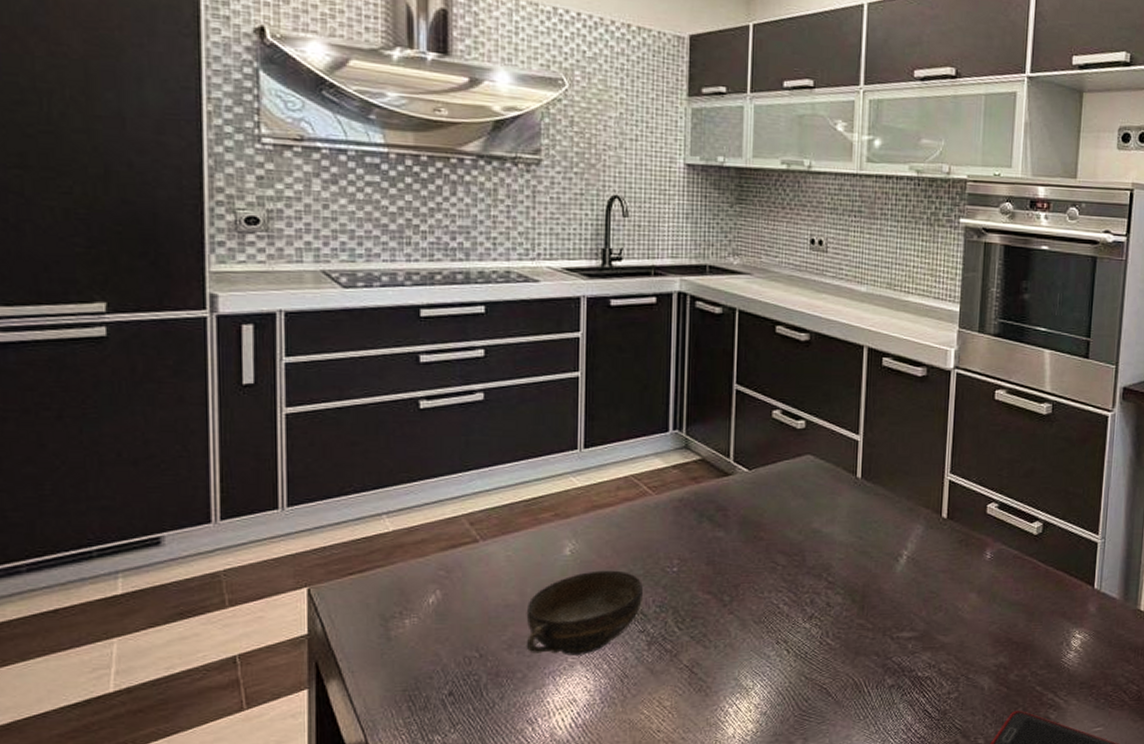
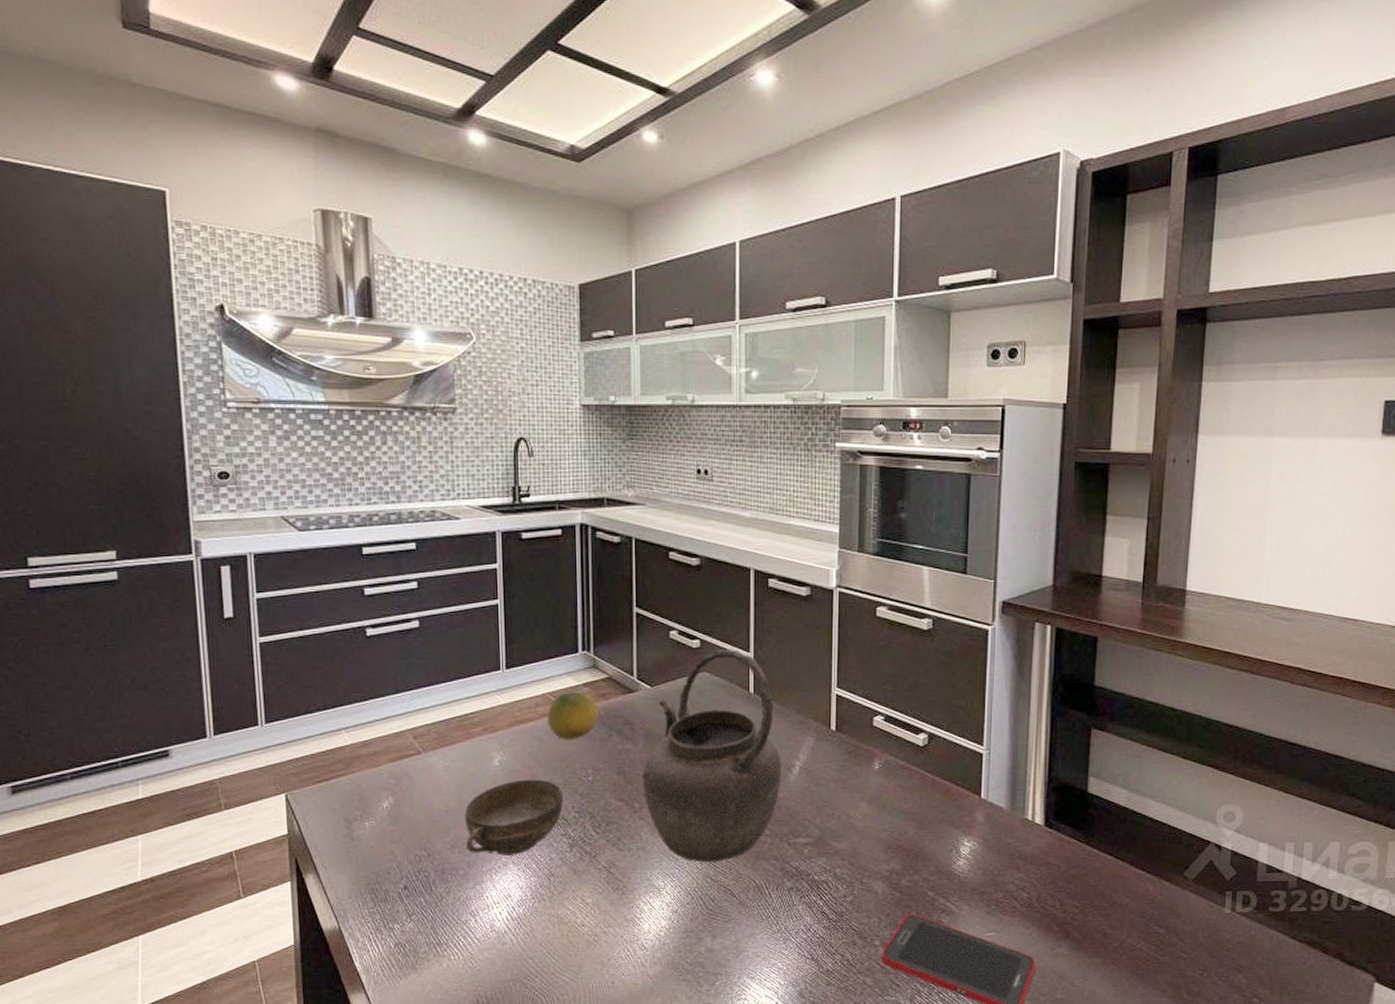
fruit: none [630,475,688,526] -> present [548,692,598,739]
kettle: none [733,430,888,660] -> present [642,649,781,862]

